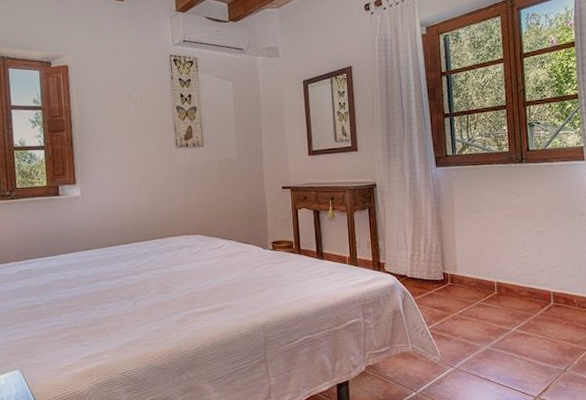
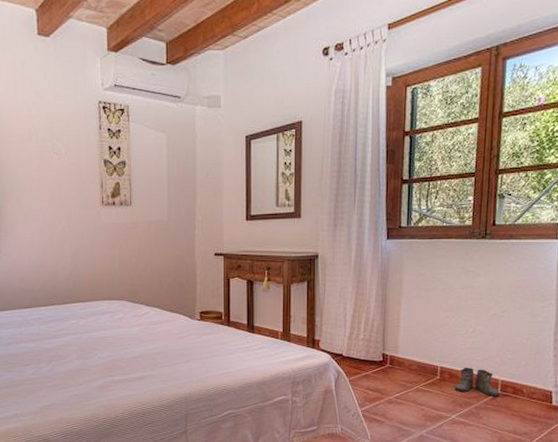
boots: none [512,281,554,308] -> present [455,367,500,397]

